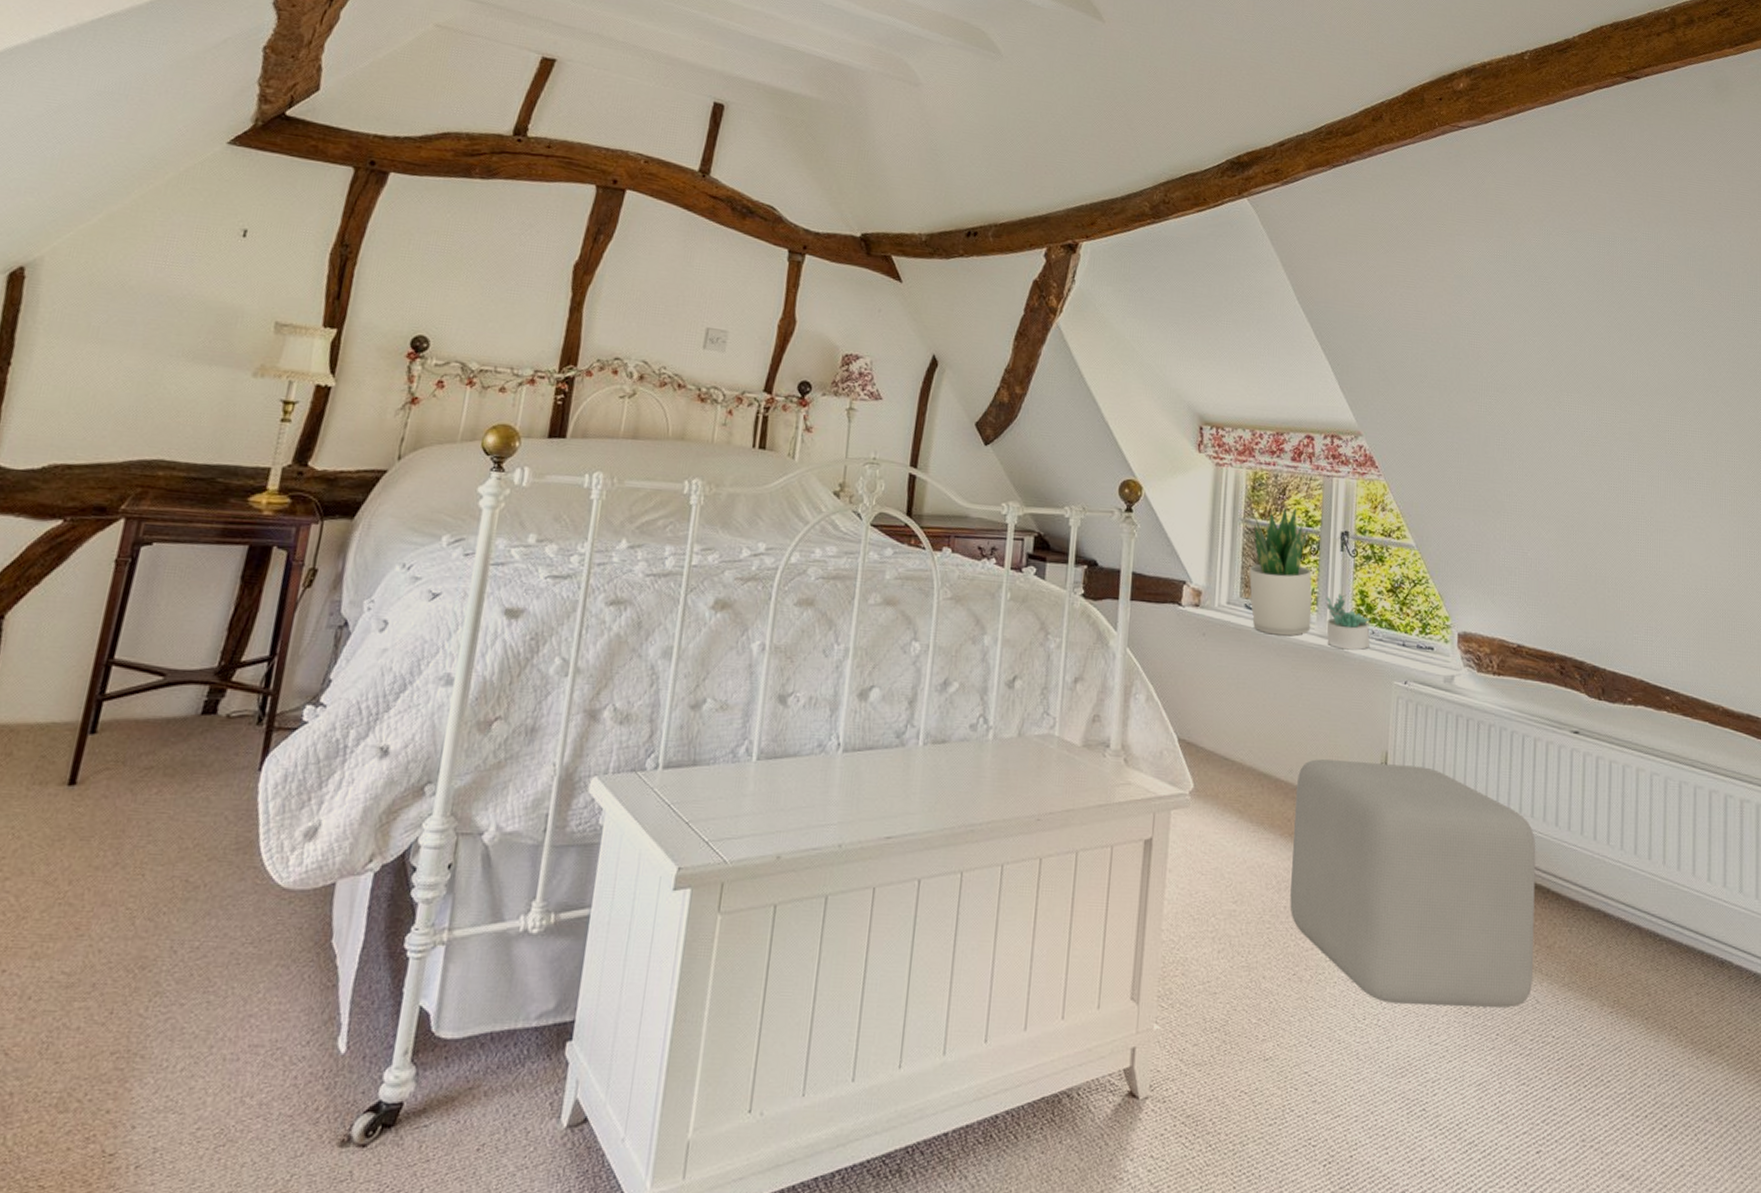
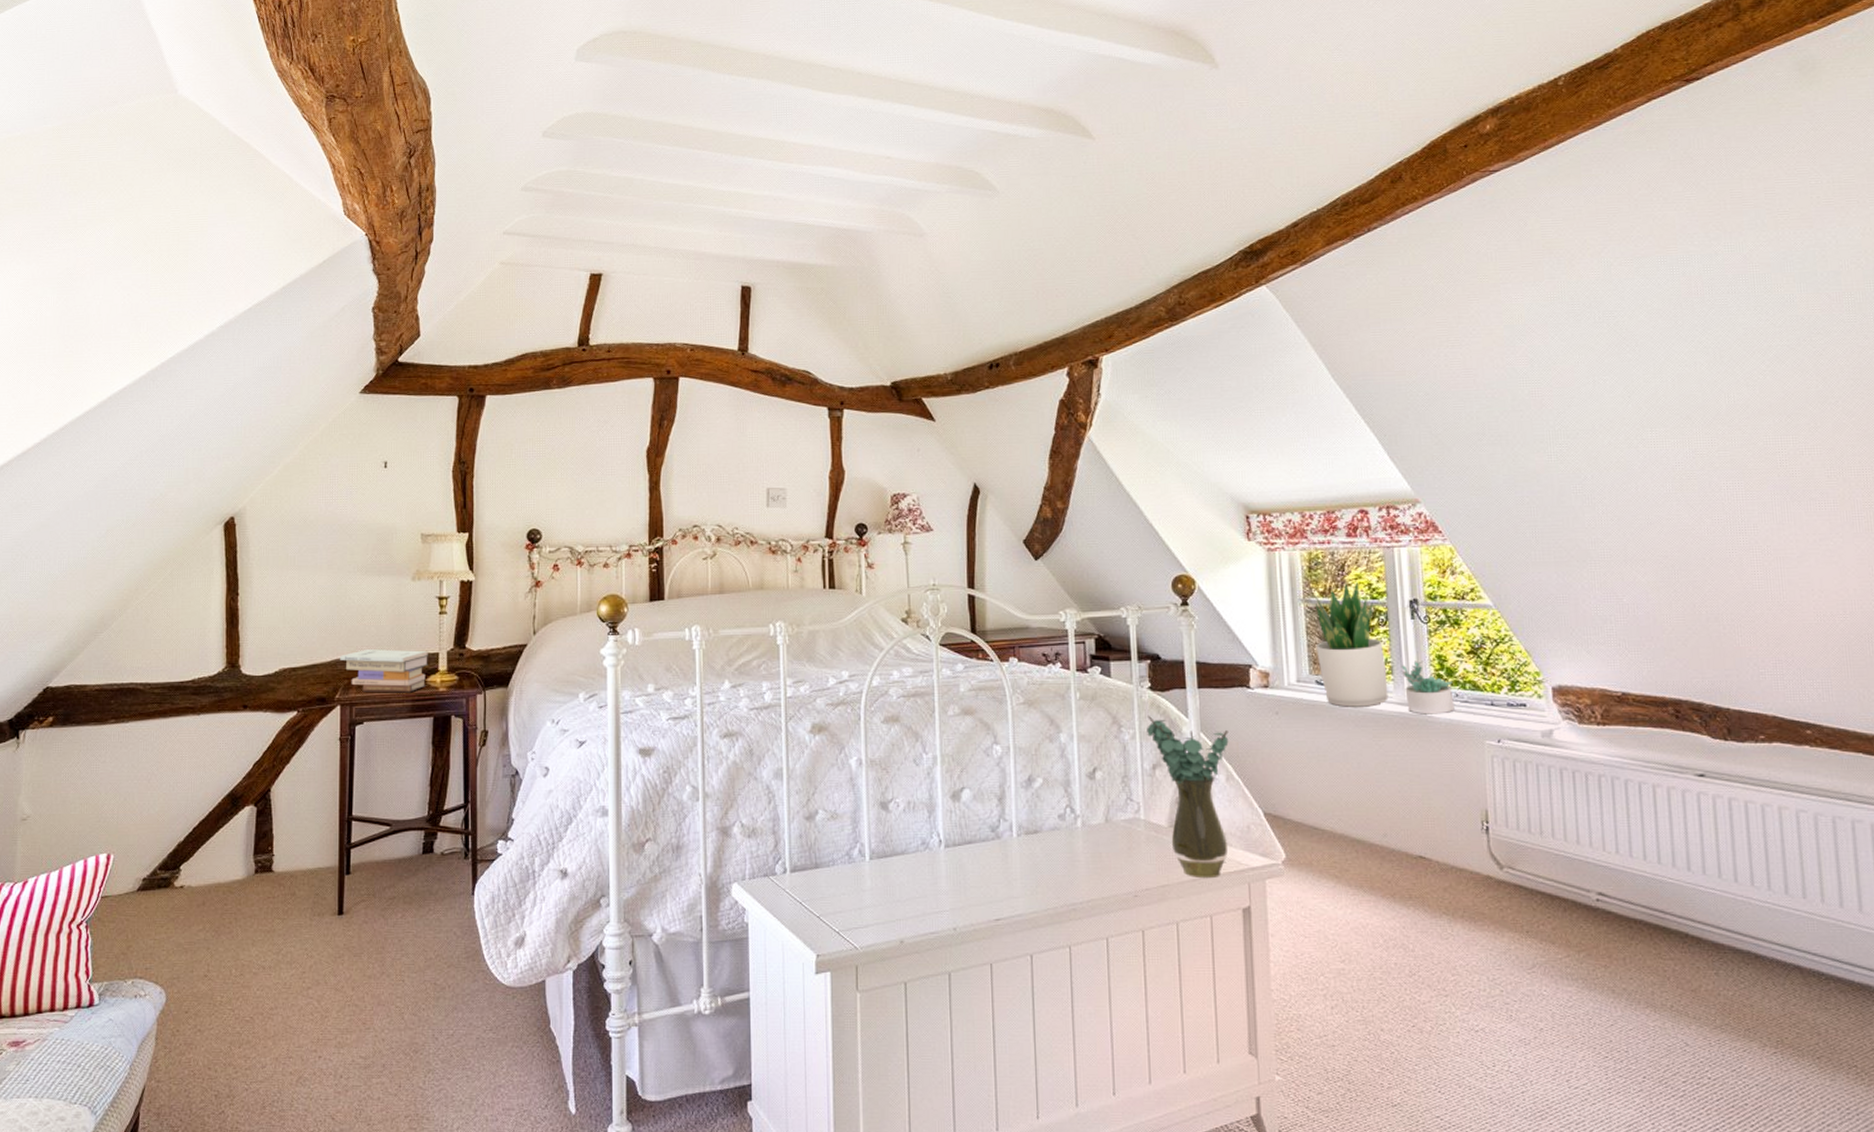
books: none [136,453,258,513] -> present [340,649,428,693]
vase: none [1073,624,1154,806] -> present [1147,715,1229,879]
pouf: present [1290,759,1536,1008] -> none [1393,822,1679,1051]

